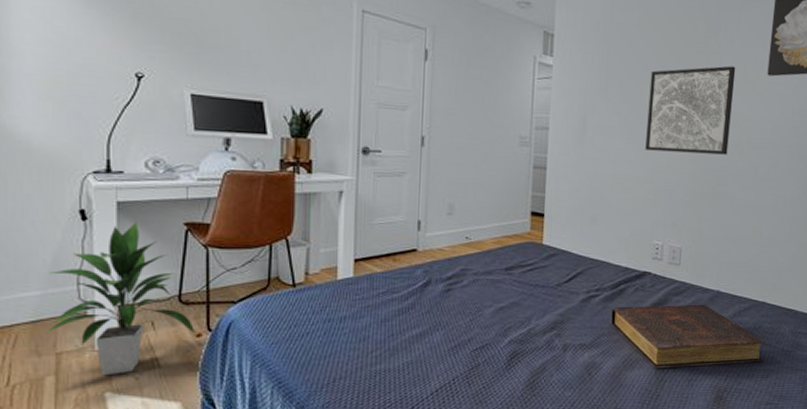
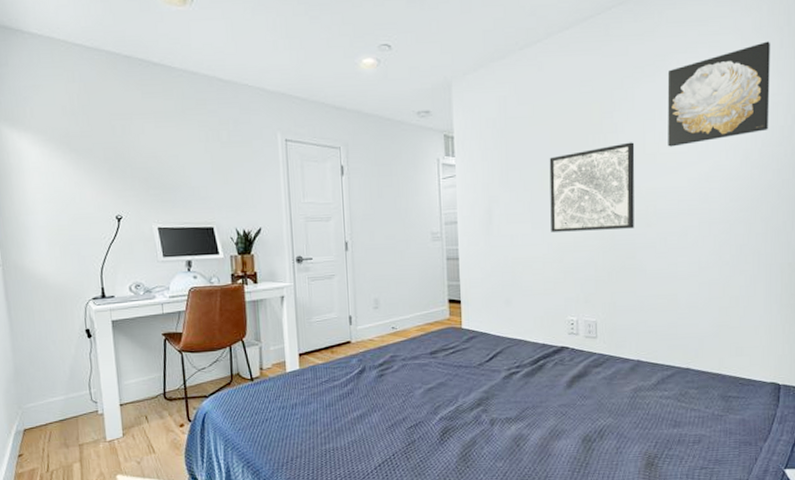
indoor plant: present [44,221,196,376] -> none [68,335,180,462]
book: present [610,304,765,369] -> none [533,374,693,438]

